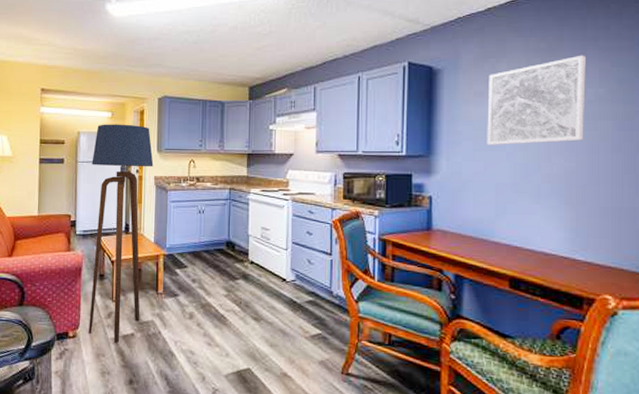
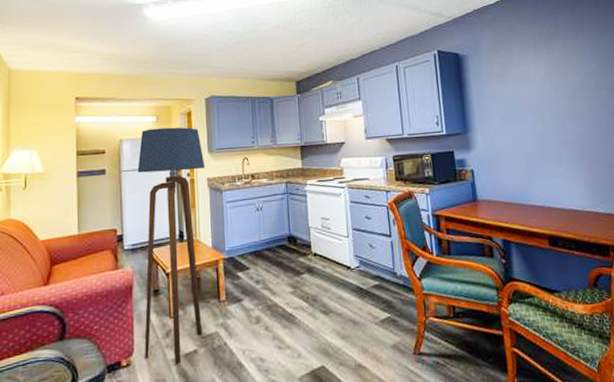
wall art: present [487,55,586,145] -> none [505,37,587,119]

